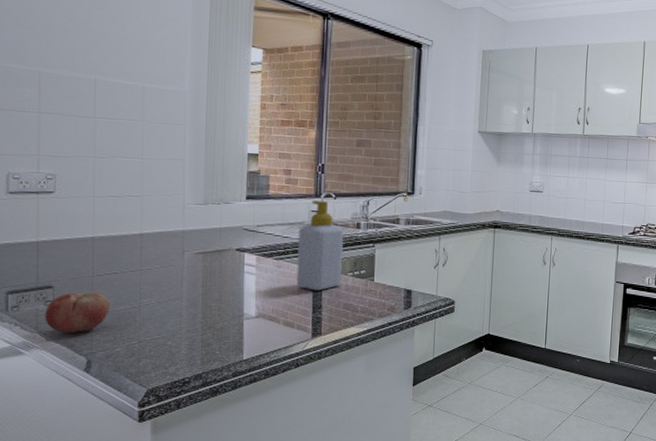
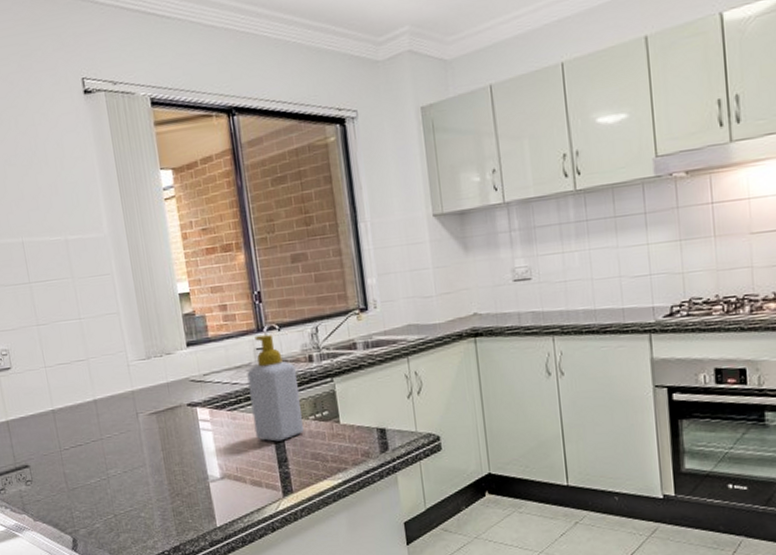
fruit: present [45,292,110,334] -> none [27,467,83,513]

